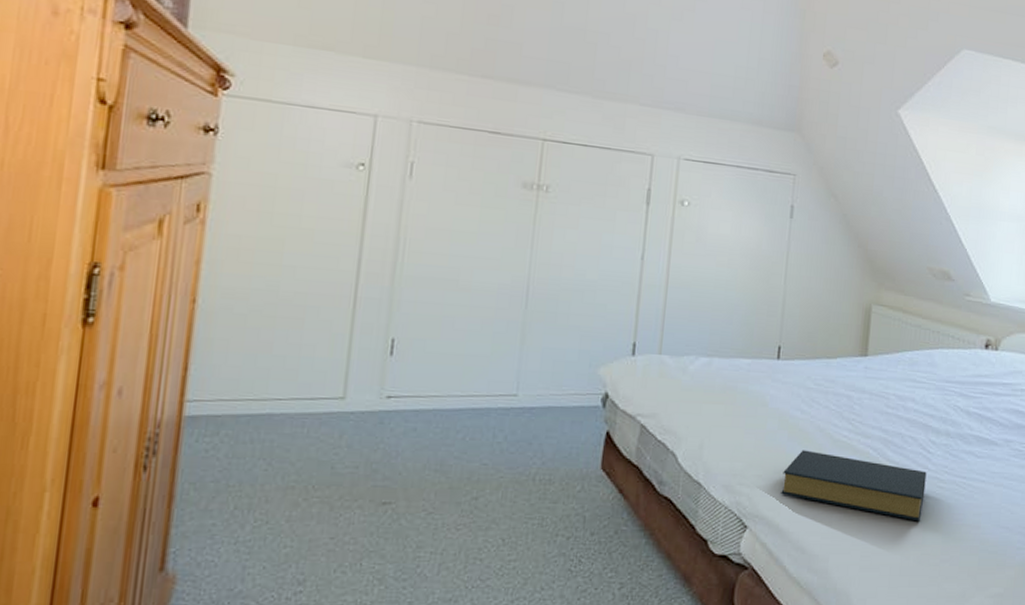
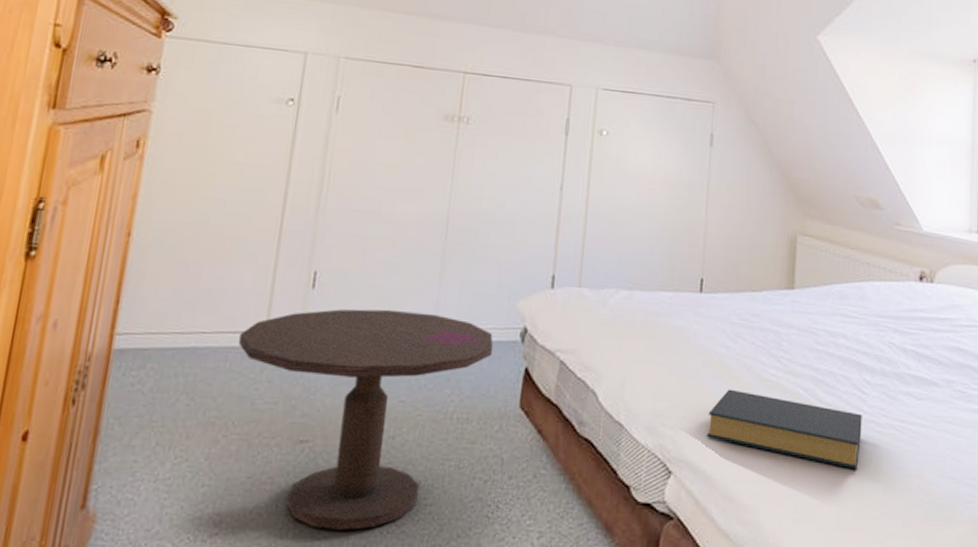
side table: none [316,375,575,585] -> present [239,309,494,530]

